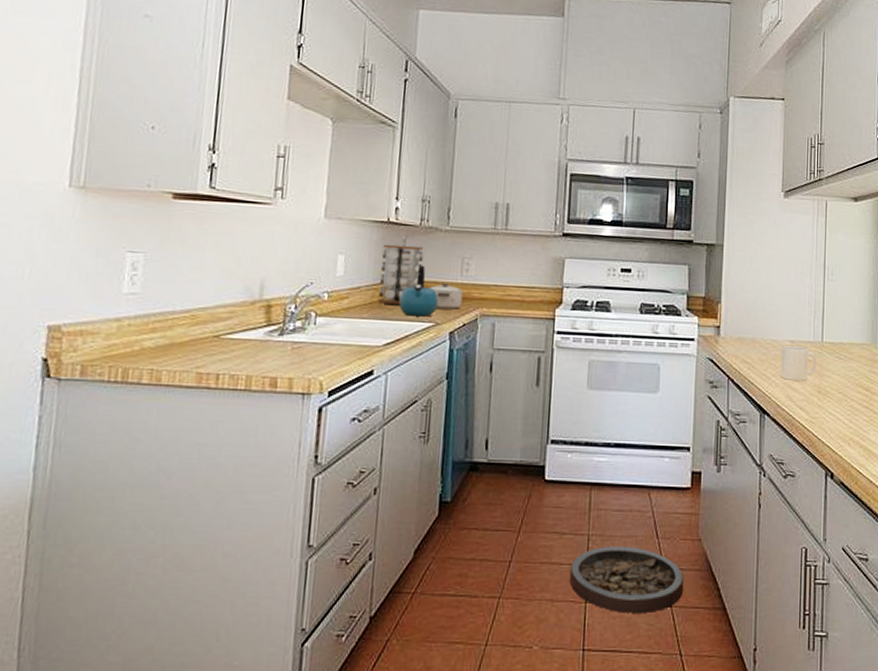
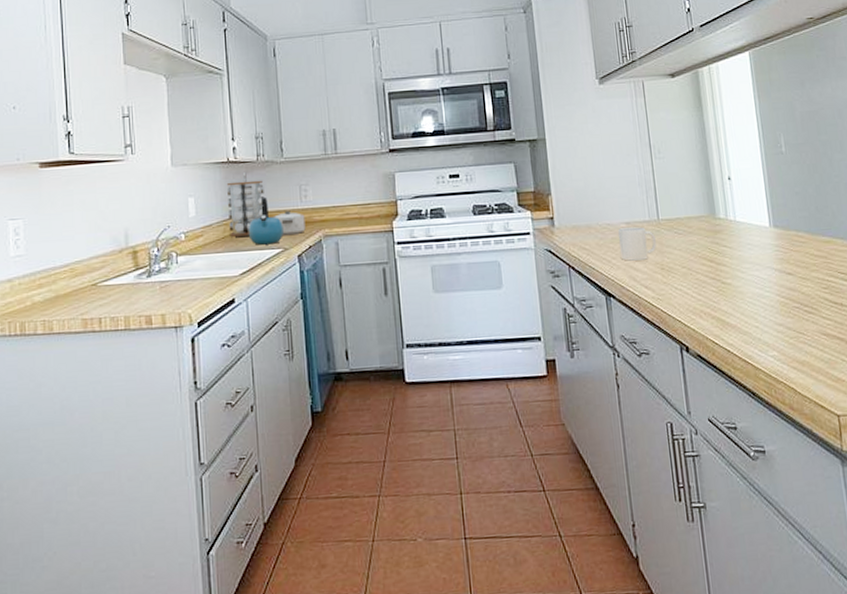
pet bowl: present [570,546,684,613] -> none [442,437,554,501]

